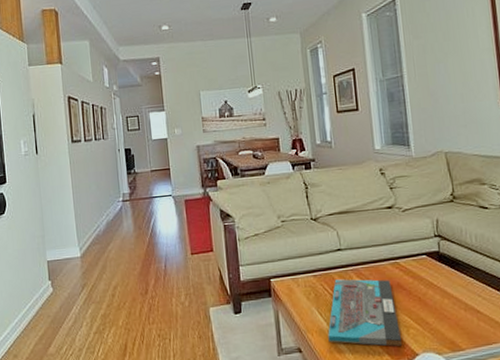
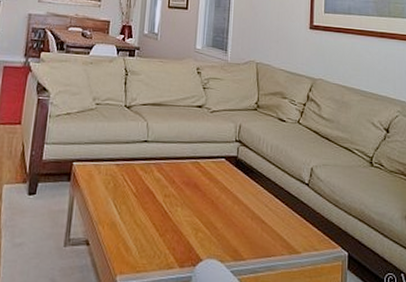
board game: present [328,279,402,346] -> none [118,172,189,249]

